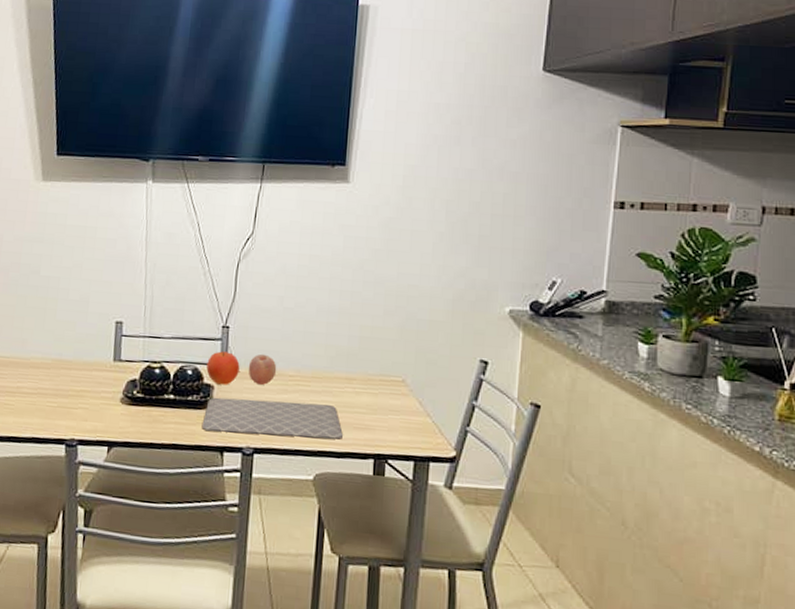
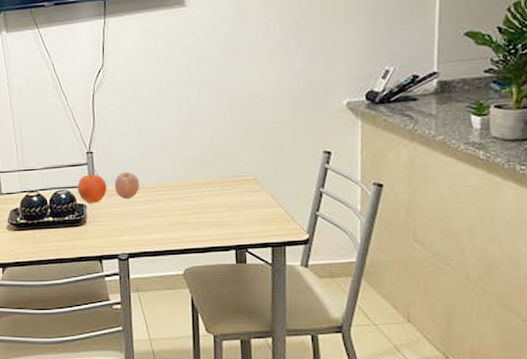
placemat: present [201,397,343,439] -> none [80,207,205,244]

